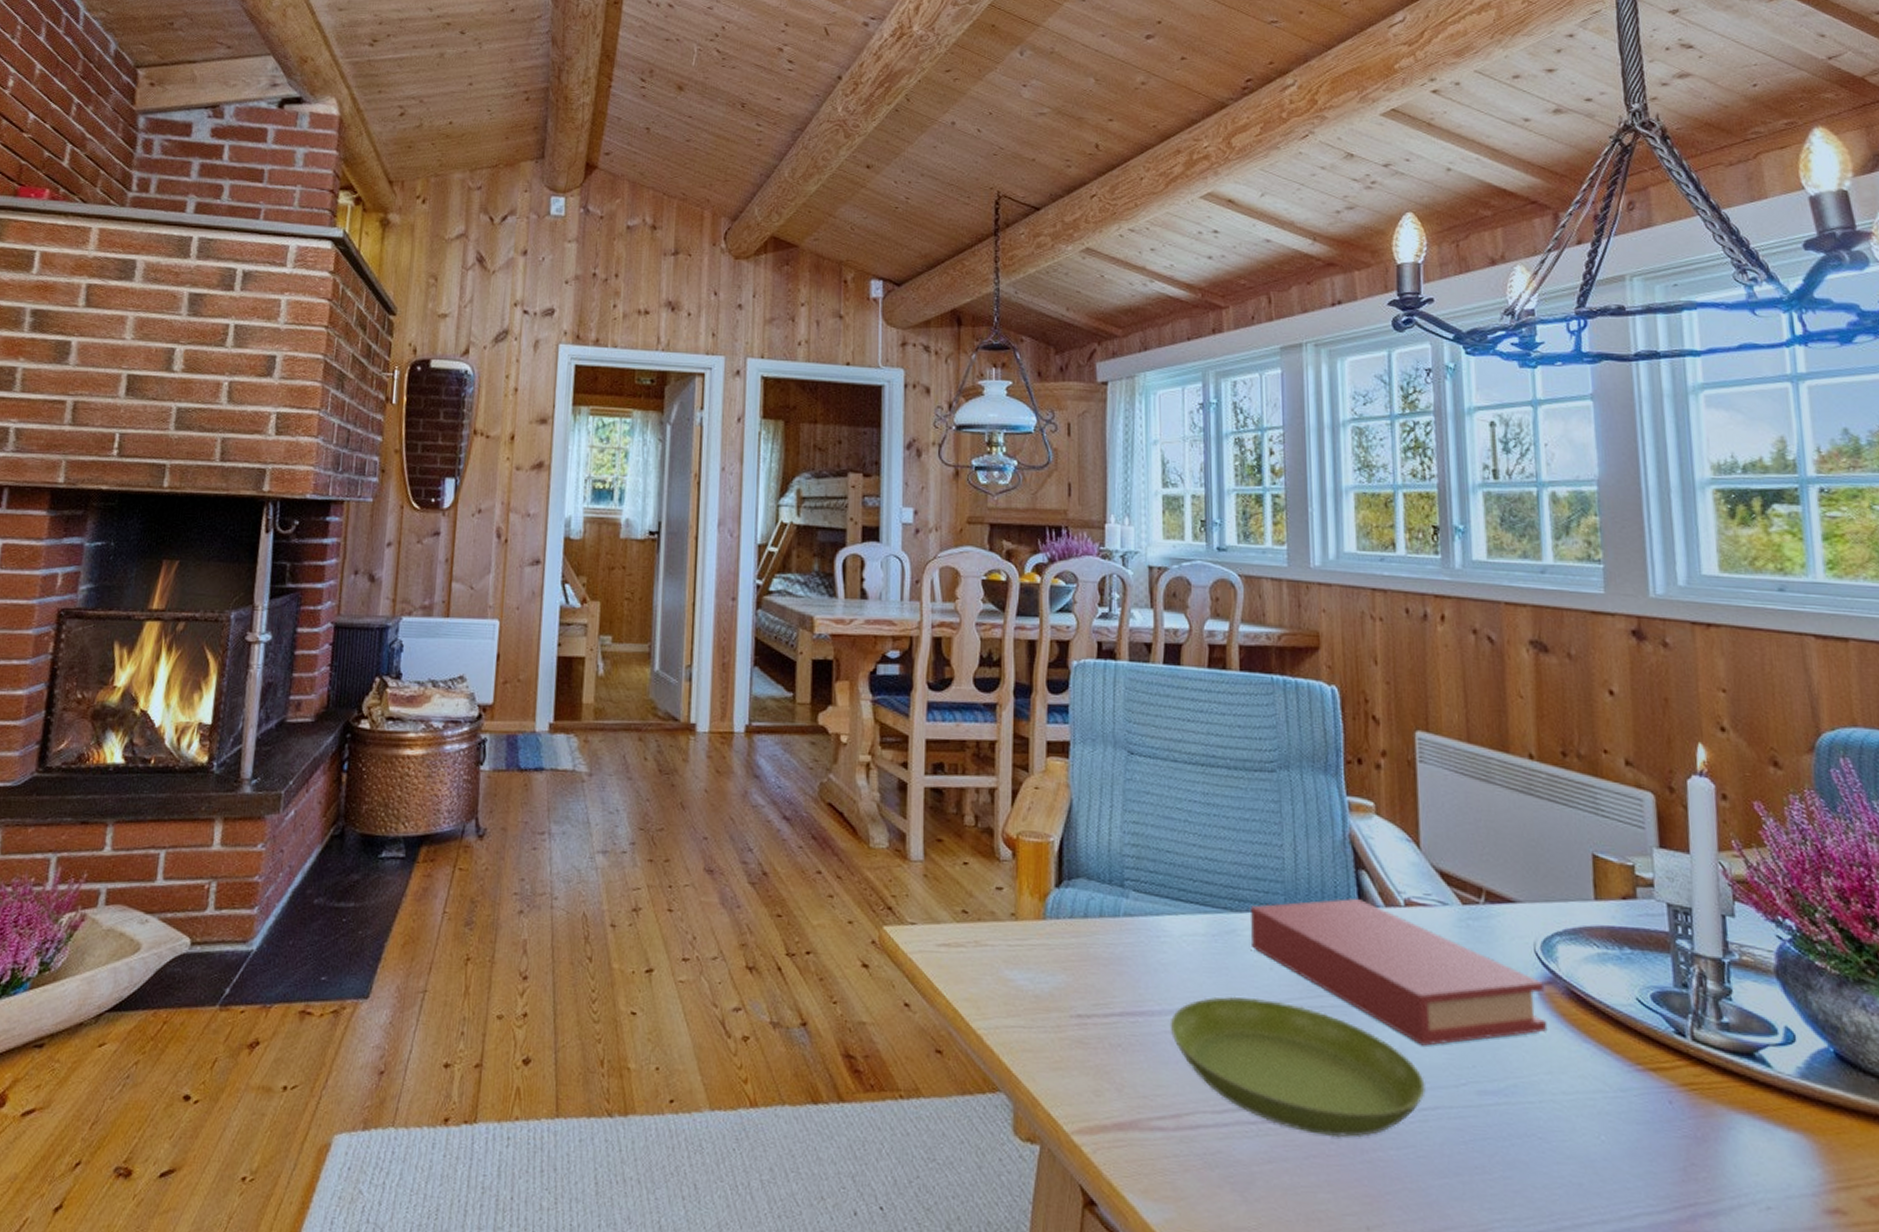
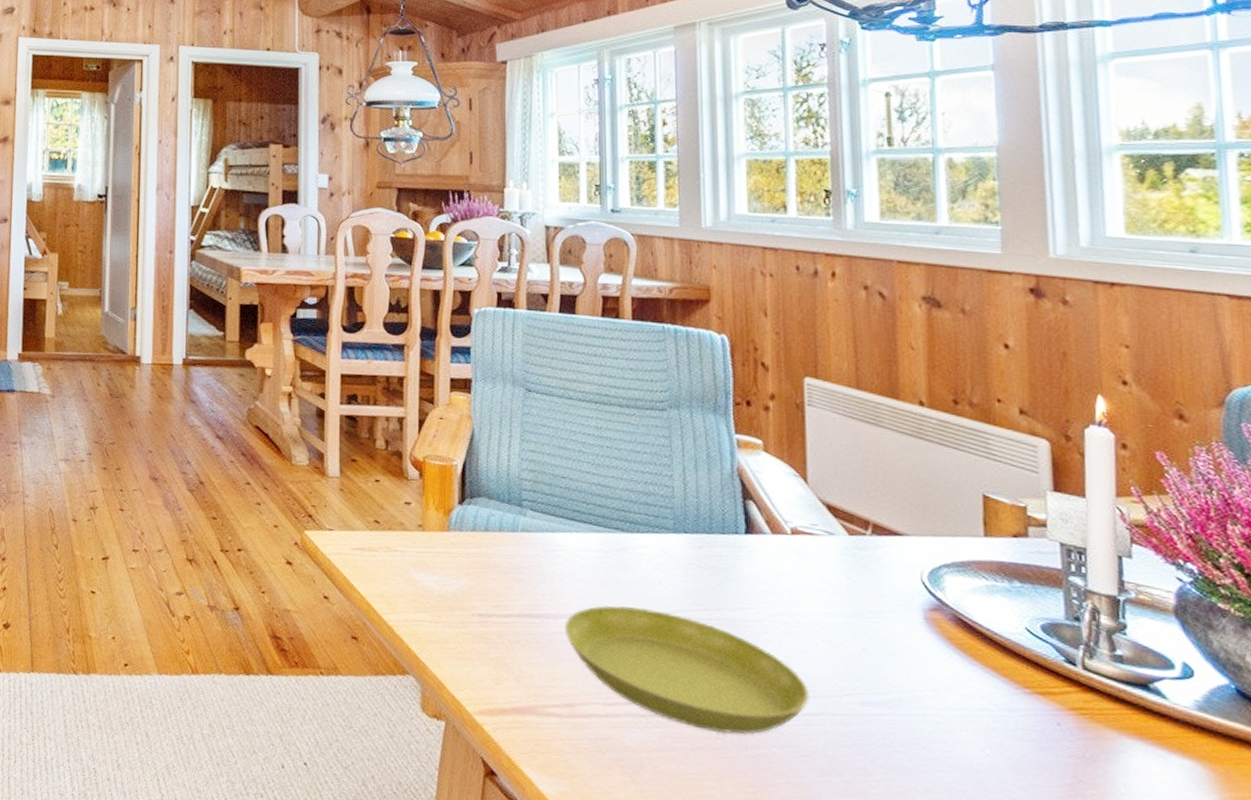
book: present [1251,898,1548,1046] -> none [641,525,933,660]

